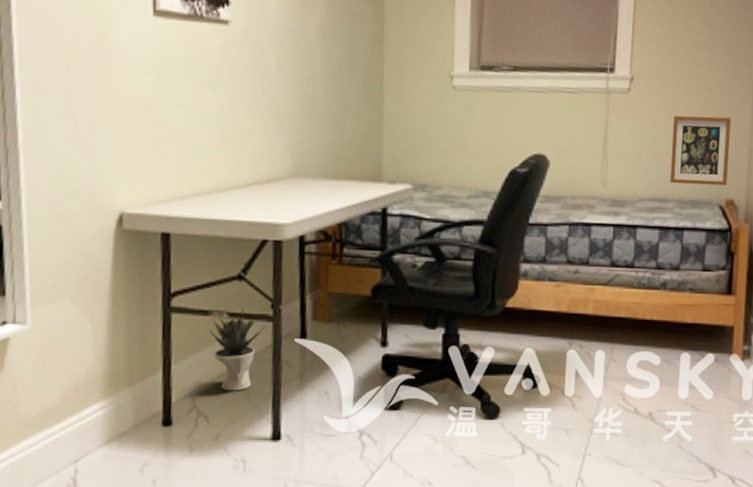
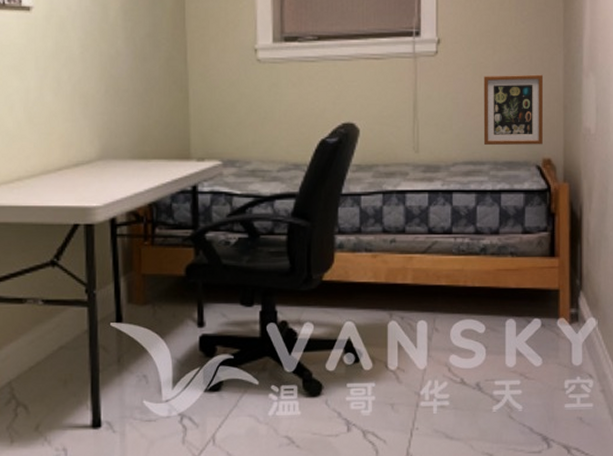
potted plant: present [209,305,265,391] -> none [25,291,80,379]

